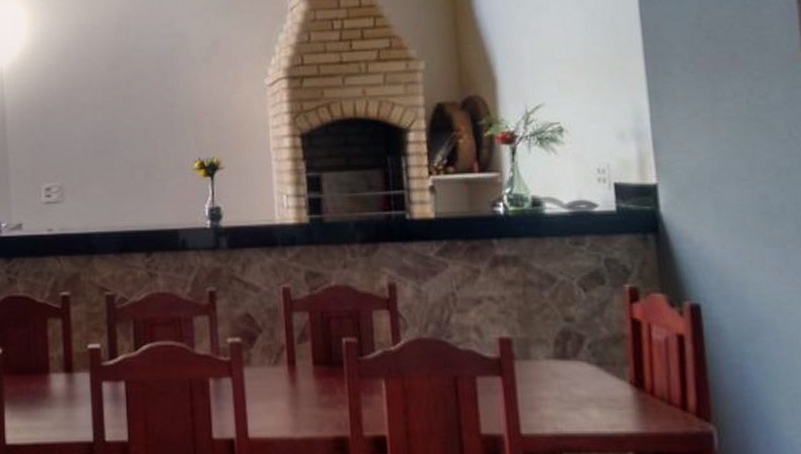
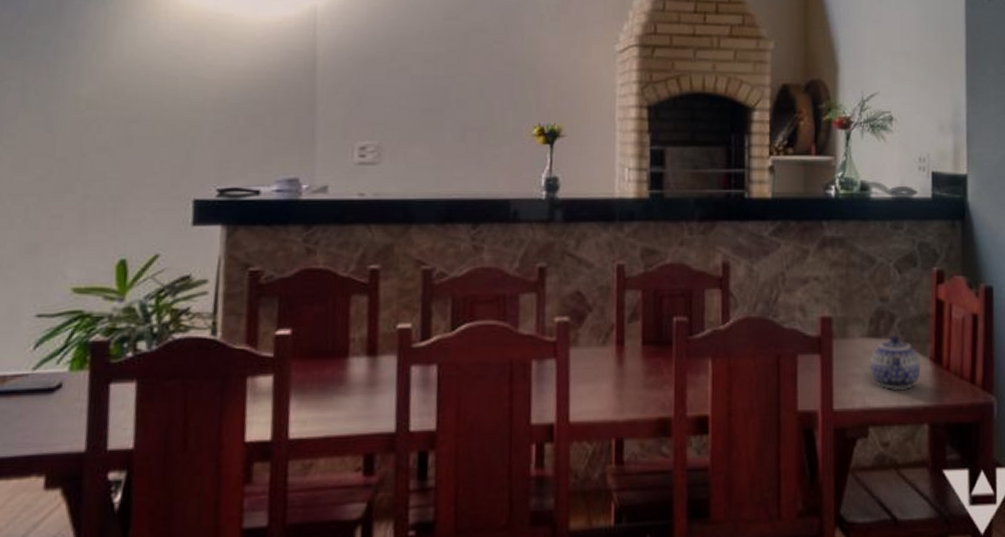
teapot: none [558,356,620,416] -> present [869,334,921,391]

